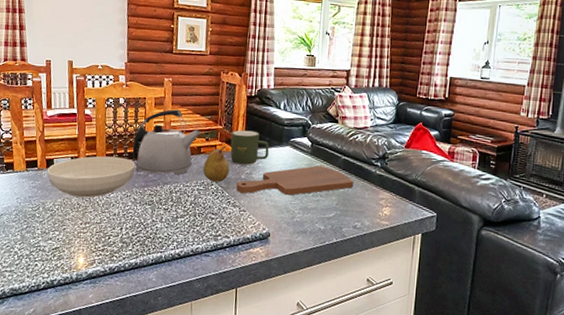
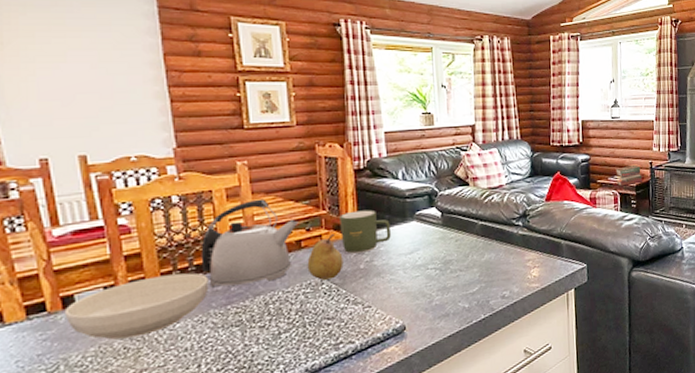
cutting board: present [236,165,354,196] -> none [355,235,496,287]
books: none [477,126,506,146] -> present [615,164,643,186]

